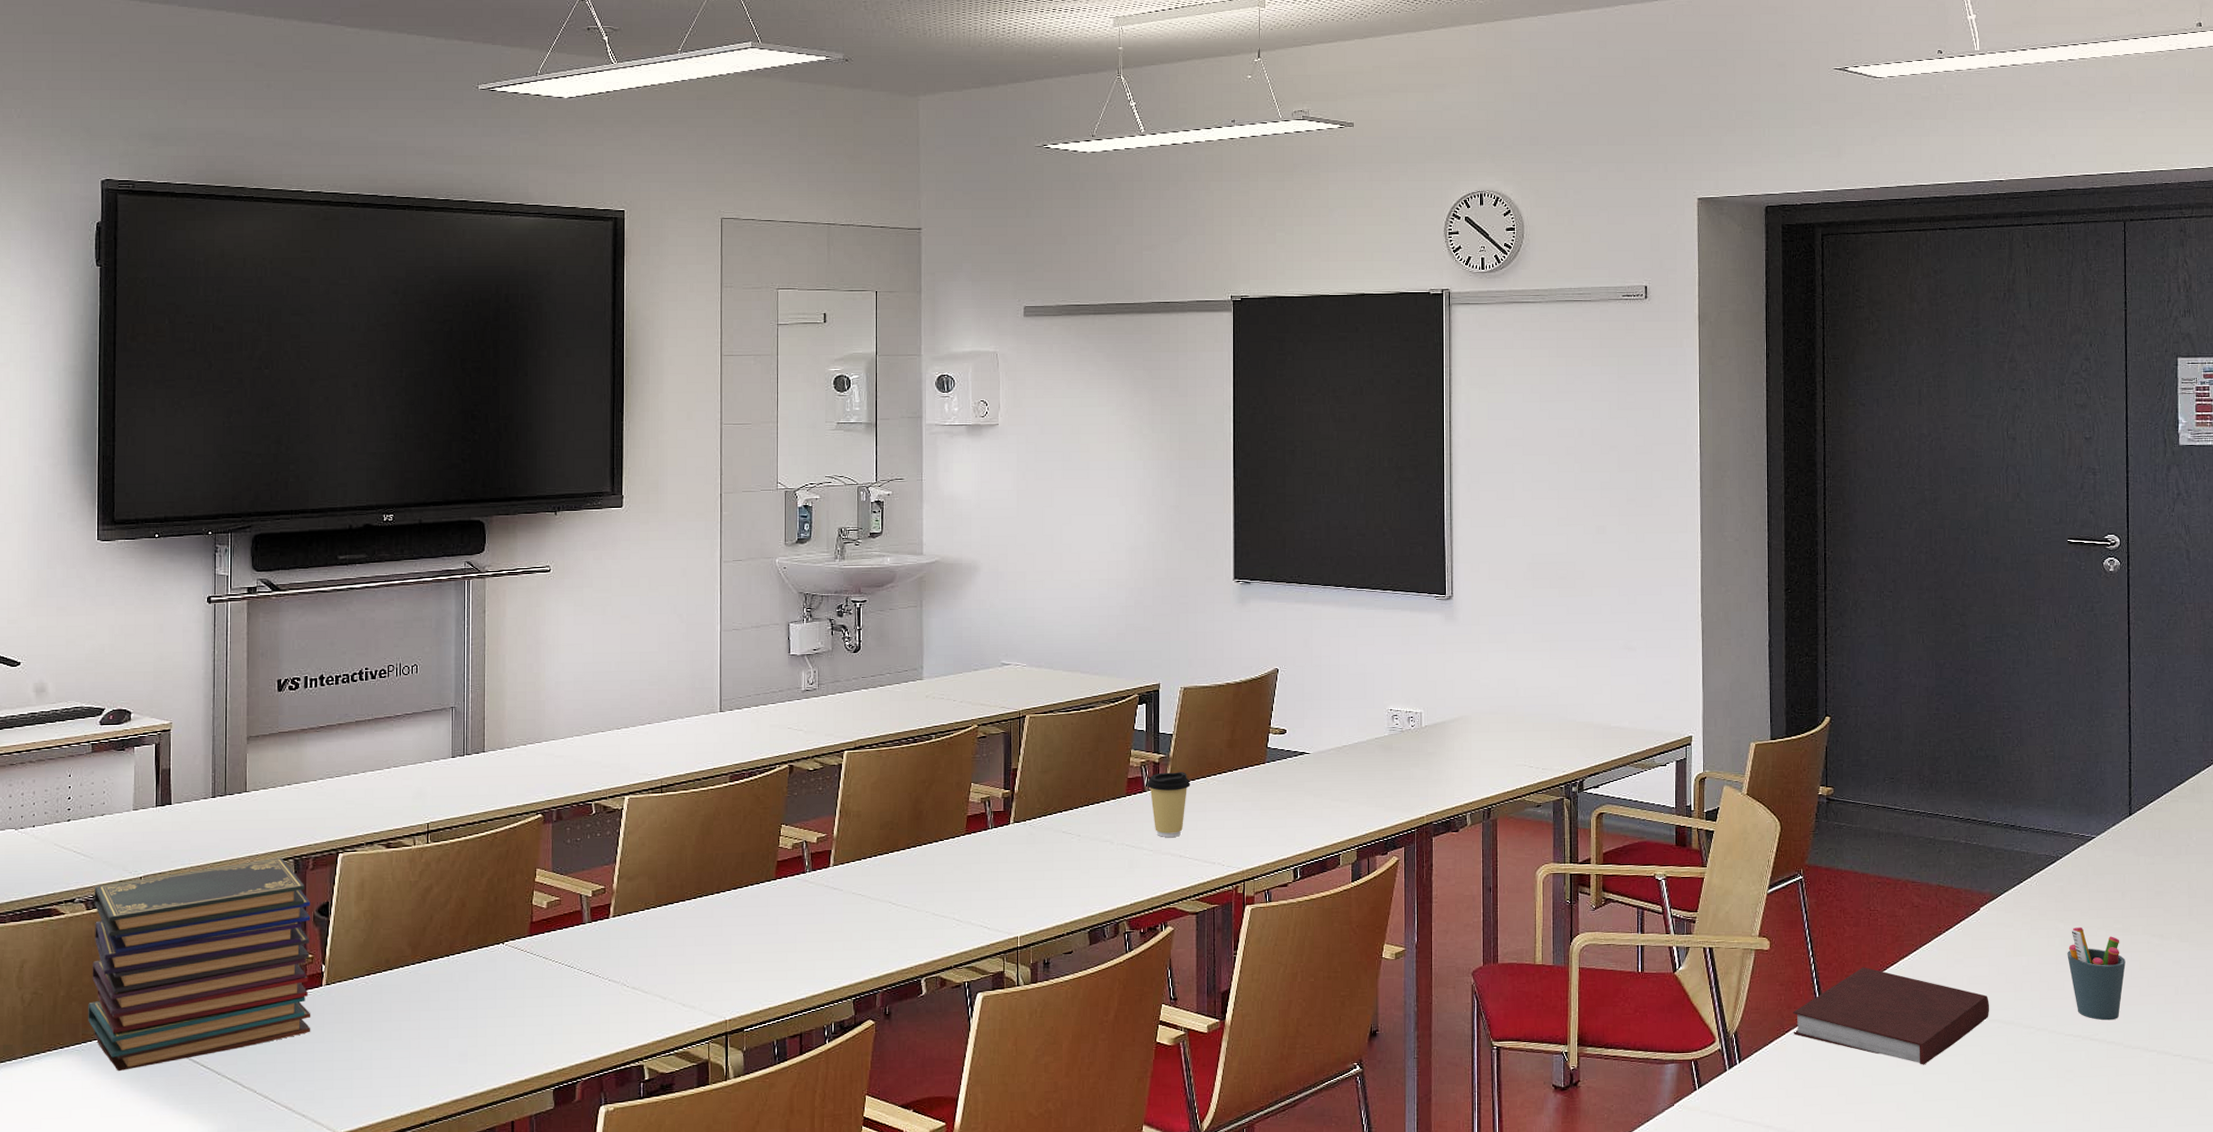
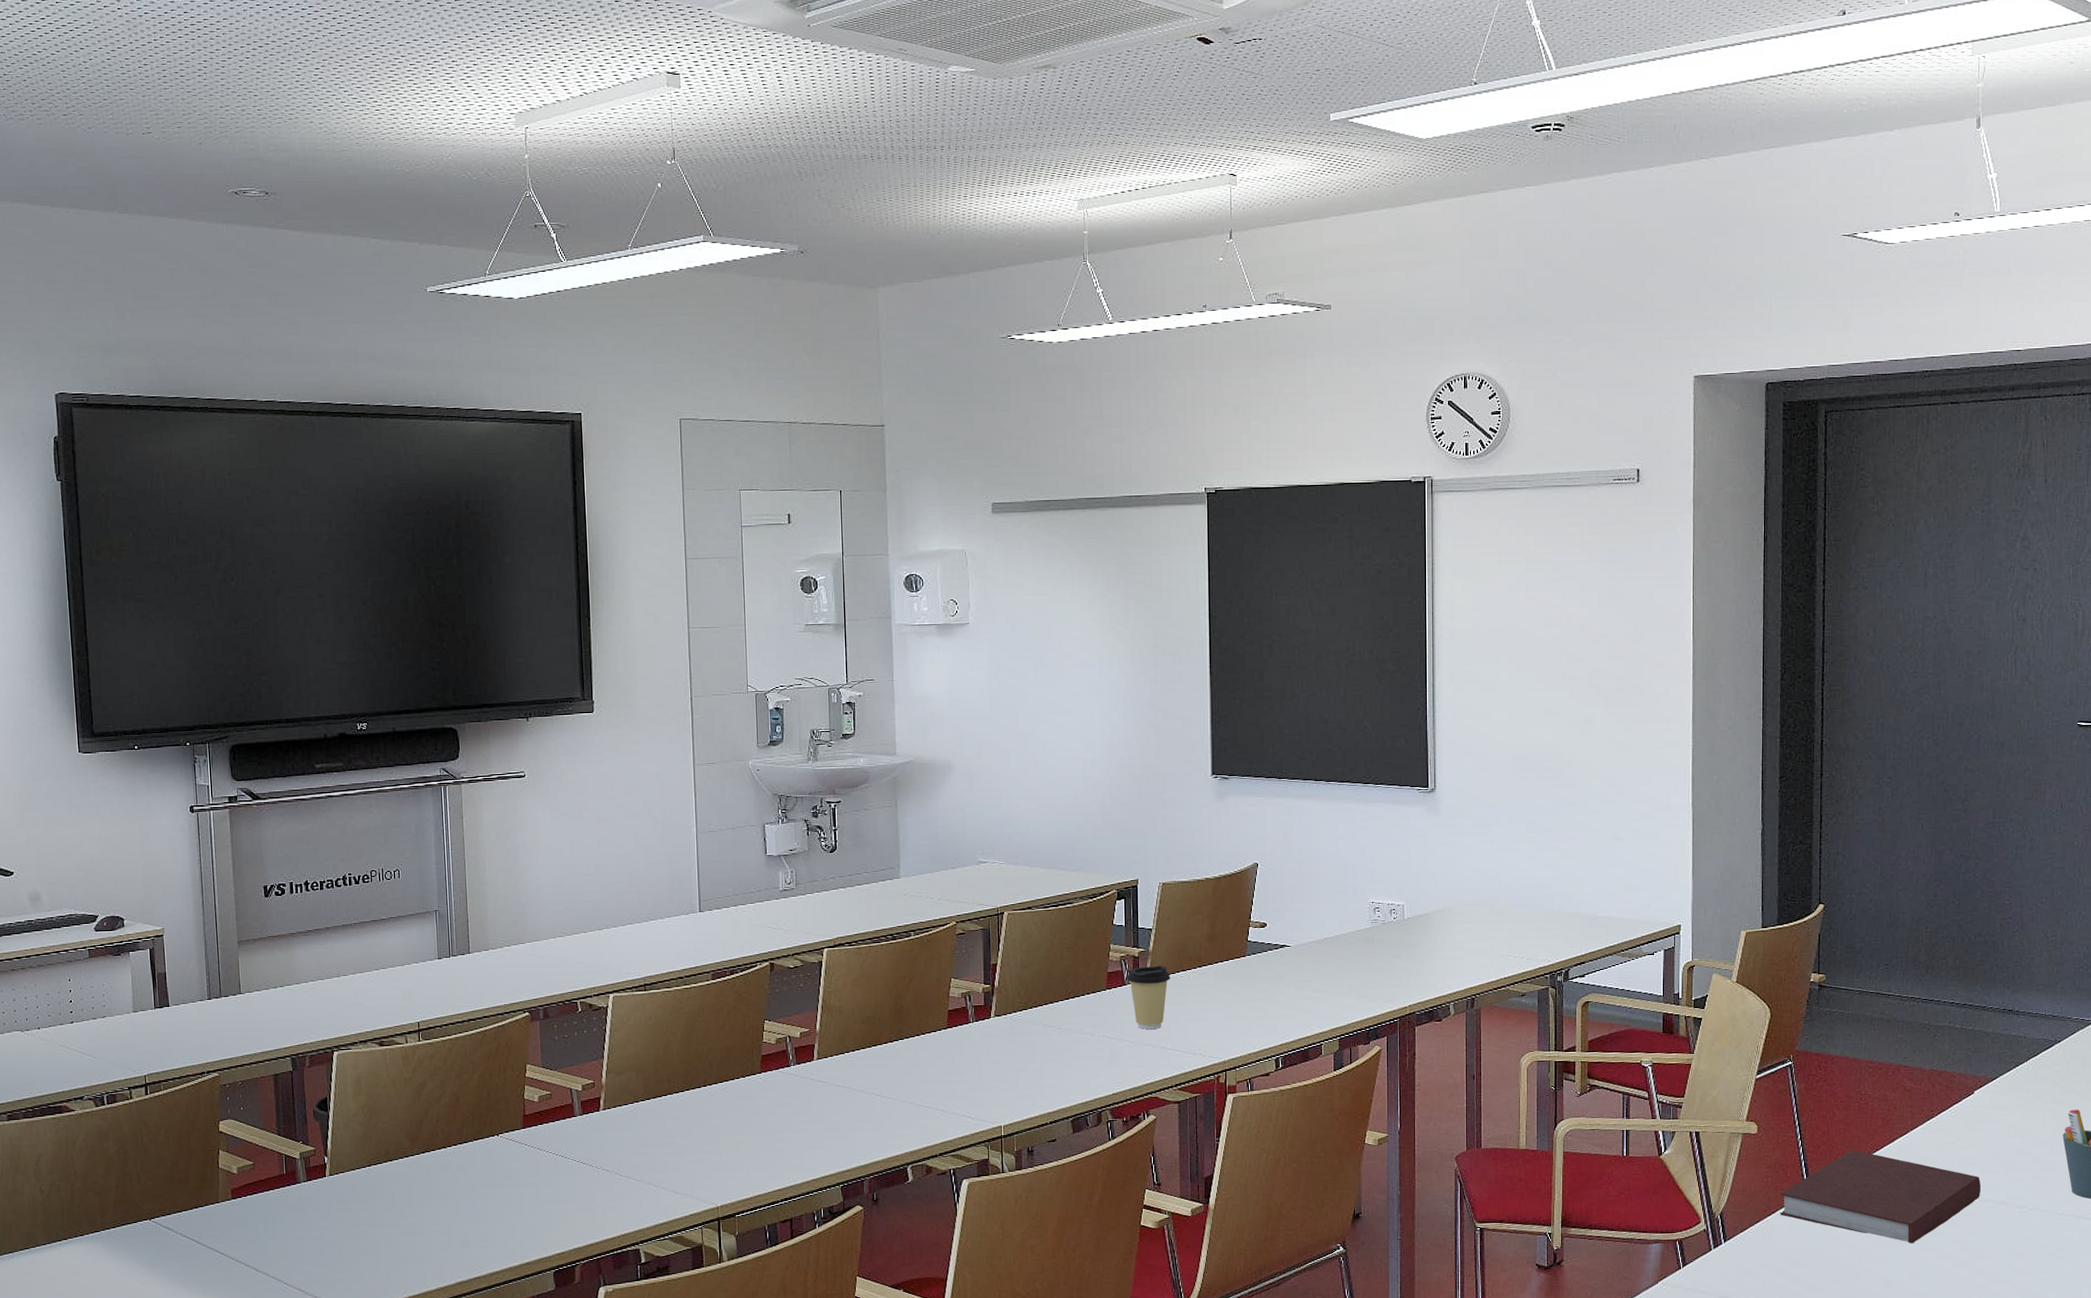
book stack: present [88,857,311,1072] -> none [101,1056,318,1257]

